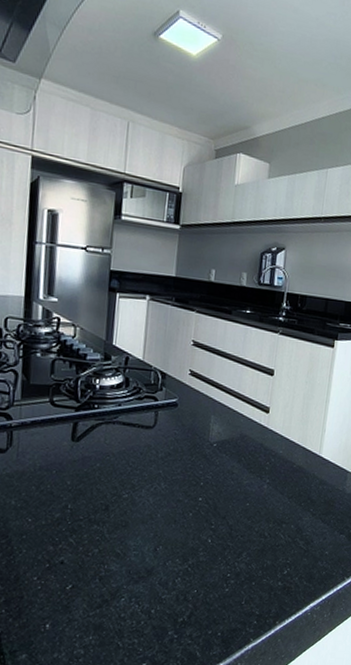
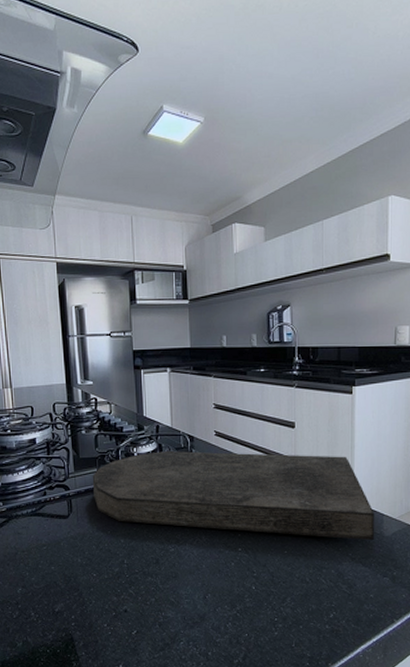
cutting board: none [41,386,340,496] -> present [92,451,374,540]

